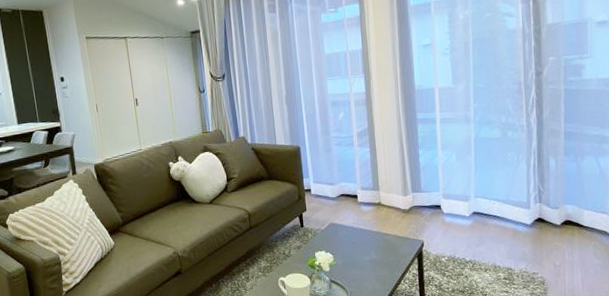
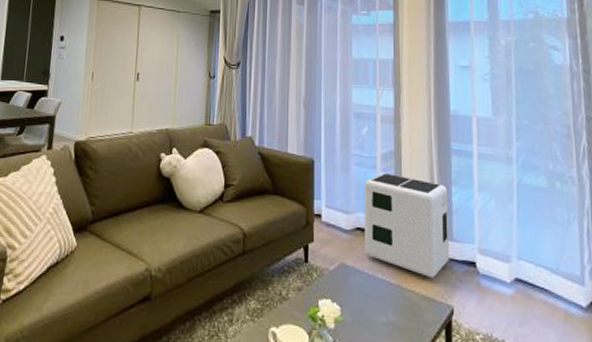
air purifier: none [344,147,419,223] -> present [364,172,449,277]

